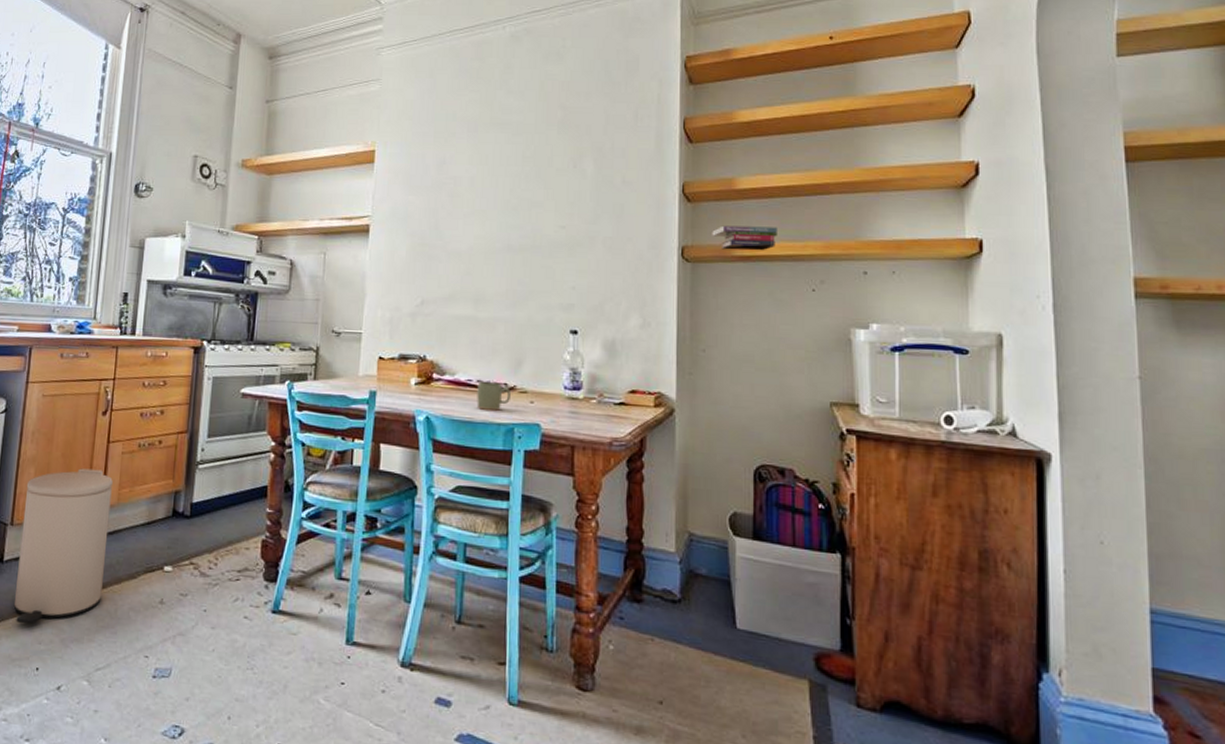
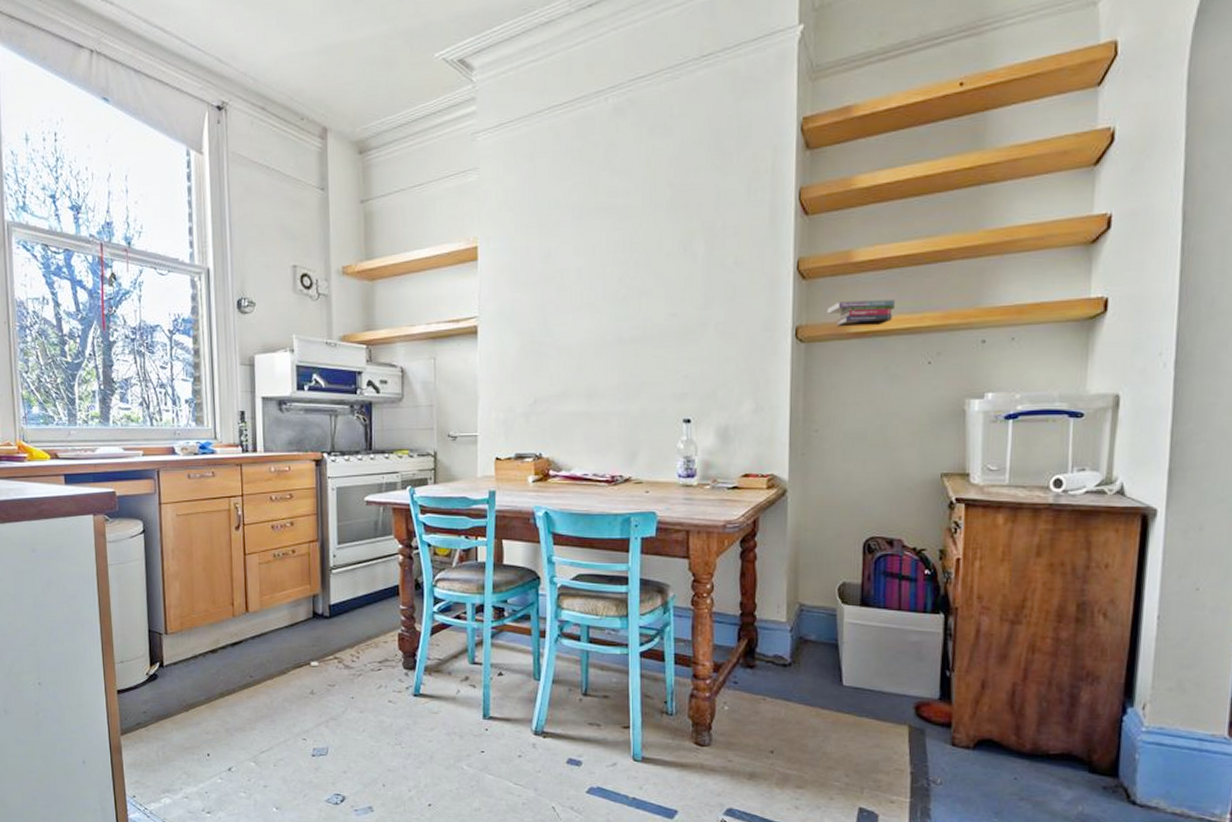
pedal bin: present [14,468,113,625] -> none [174,580,257,718]
mug: present [476,381,510,411] -> none [593,474,626,502]

